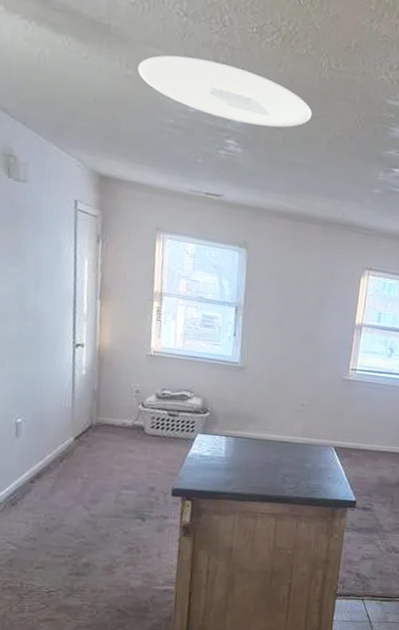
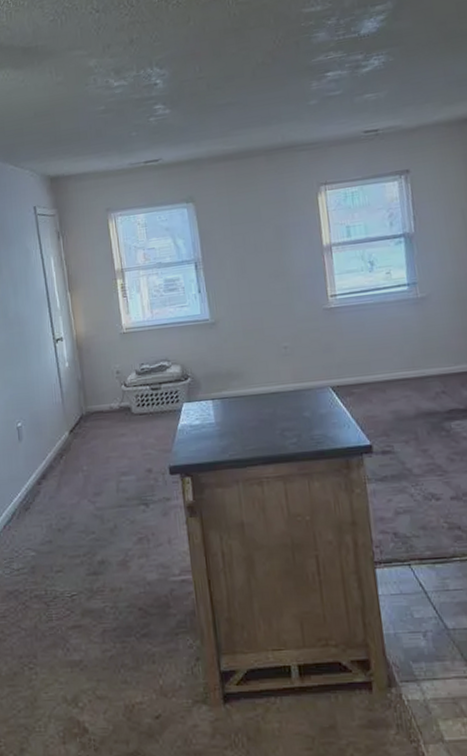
ceiling light: present [137,55,312,128] -> none [65,36,230,90]

